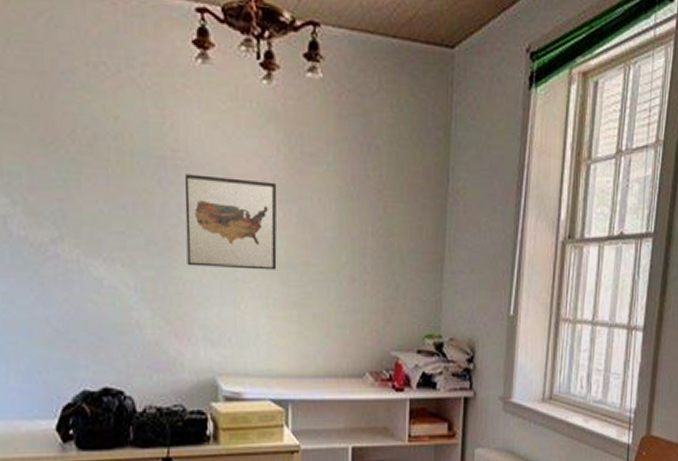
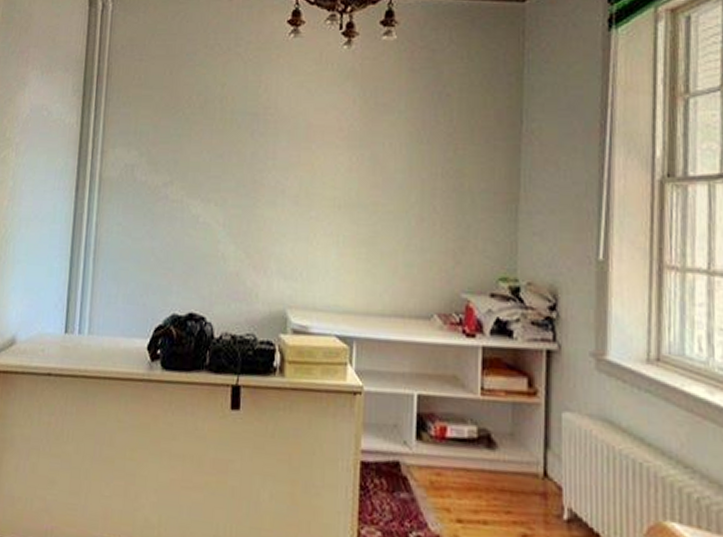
wall art: present [184,174,277,270] -> none [269,127,352,210]

